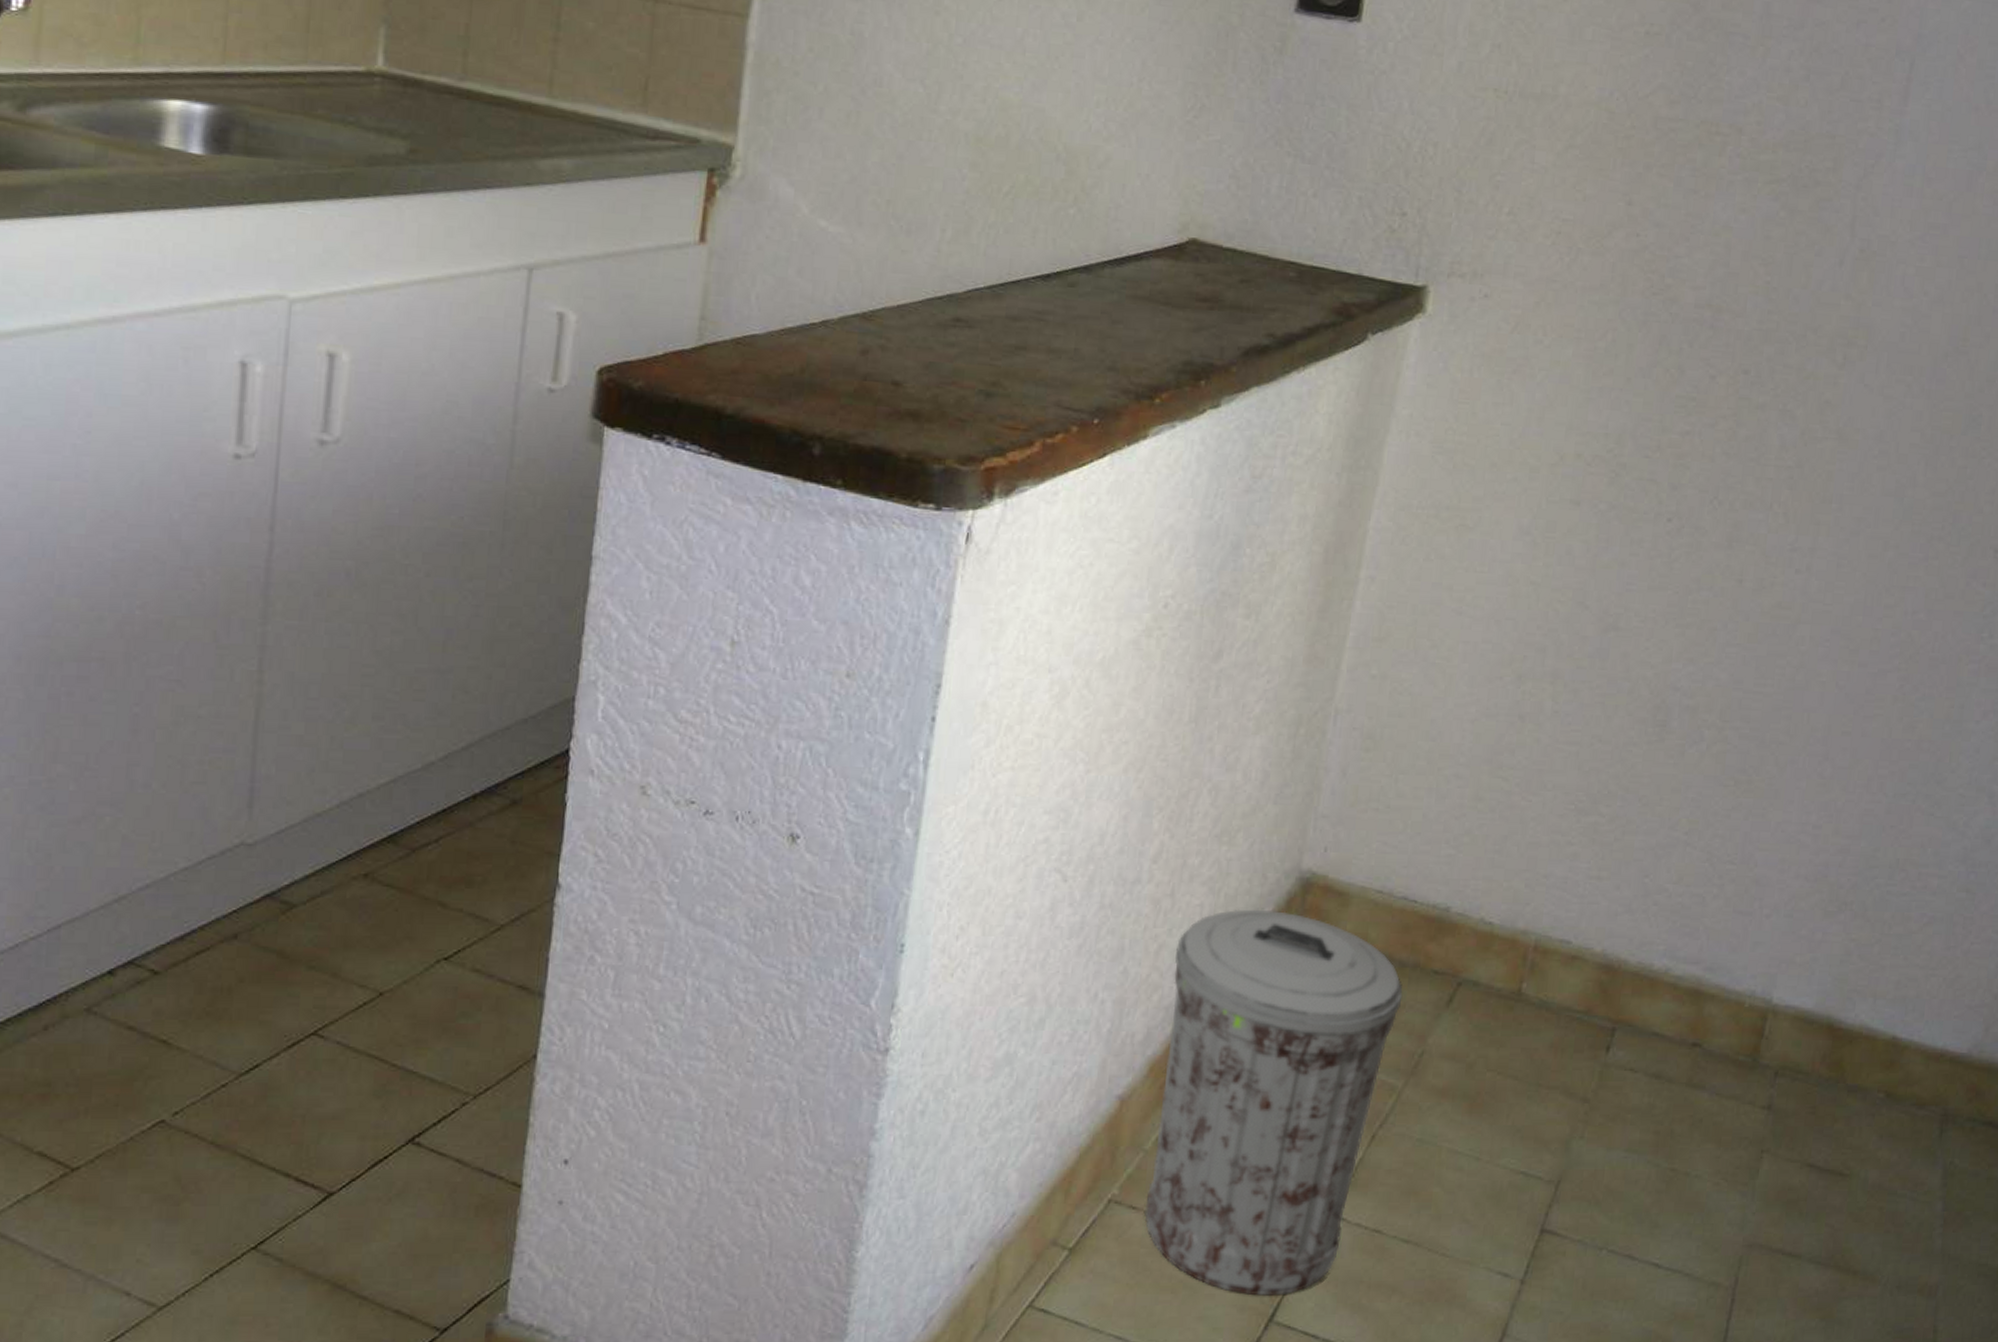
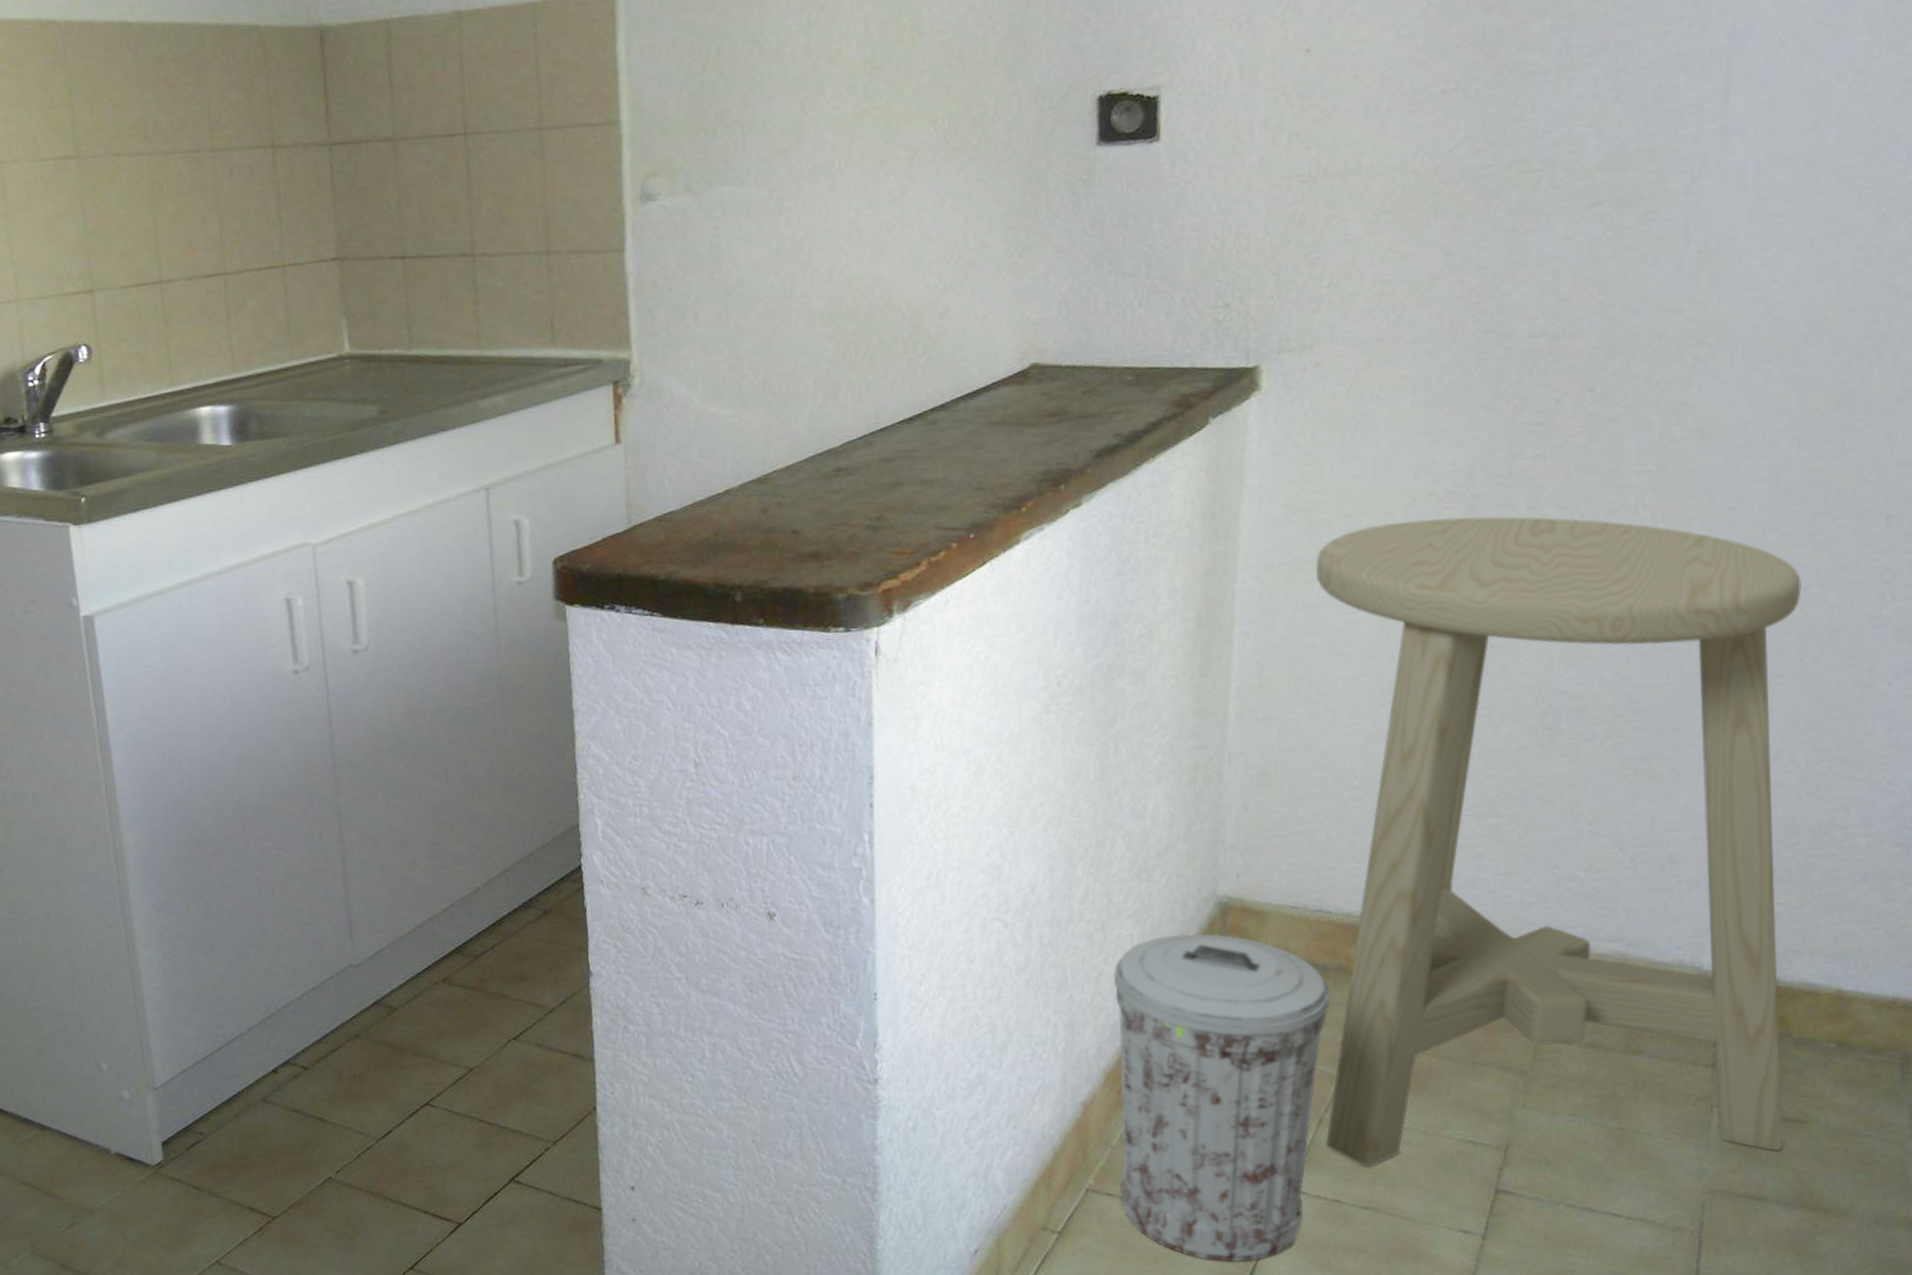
stool: none [1374,479,1912,1205] -> present [1315,516,1802,1167]

